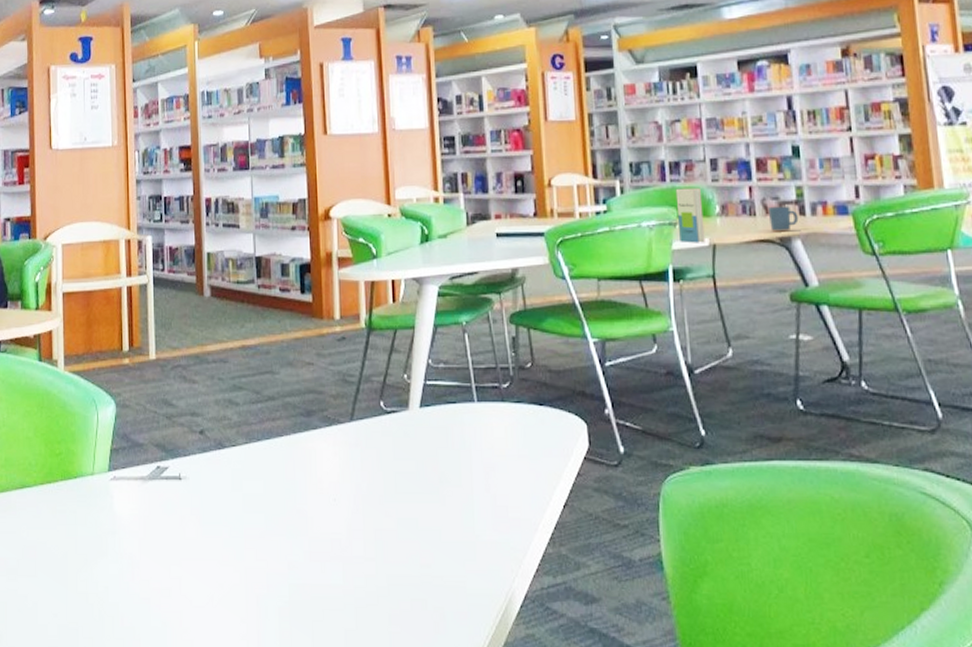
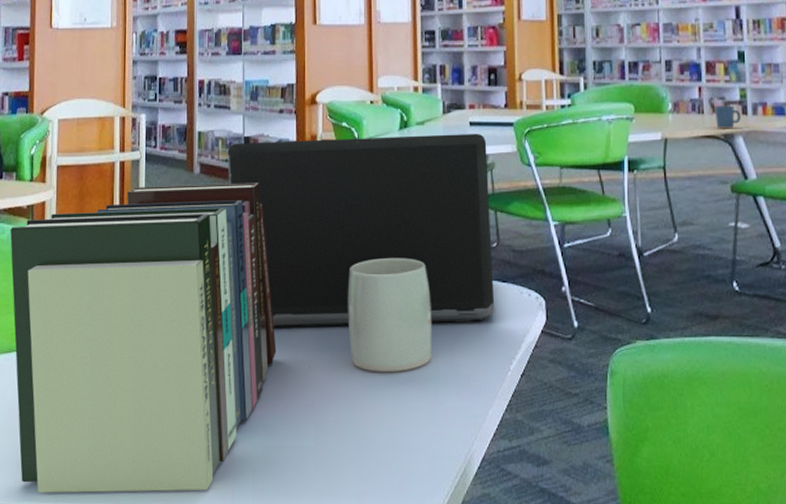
books: none [18,305,299,635] -> present [10,182,277,493]
laptop computer: none [238,245,532,458] -> present [227,133,495,327]
mug: none [371,381,466,505] -> present [347,257,433,373]
book: present [675,187,705,243] -> none [633,86,658,137]

